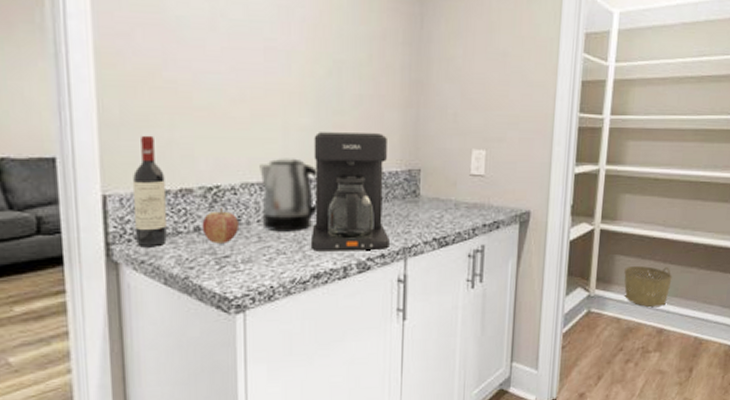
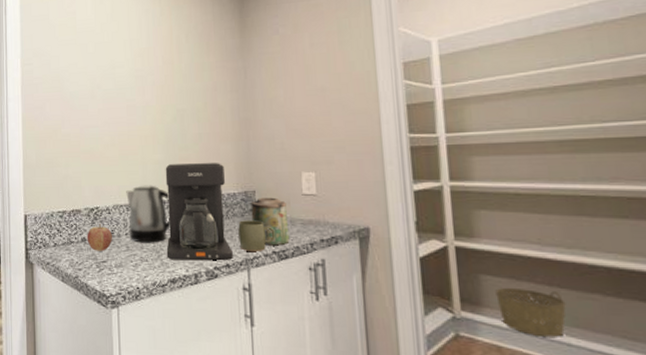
wine bottle: present [132,135,167,248] -> none [42,172,64,253]
mug: none [397,203,438,240] -> present [238,220,275,252]
canister: none [414,177,453,232] -> present [250,197,290,246]

